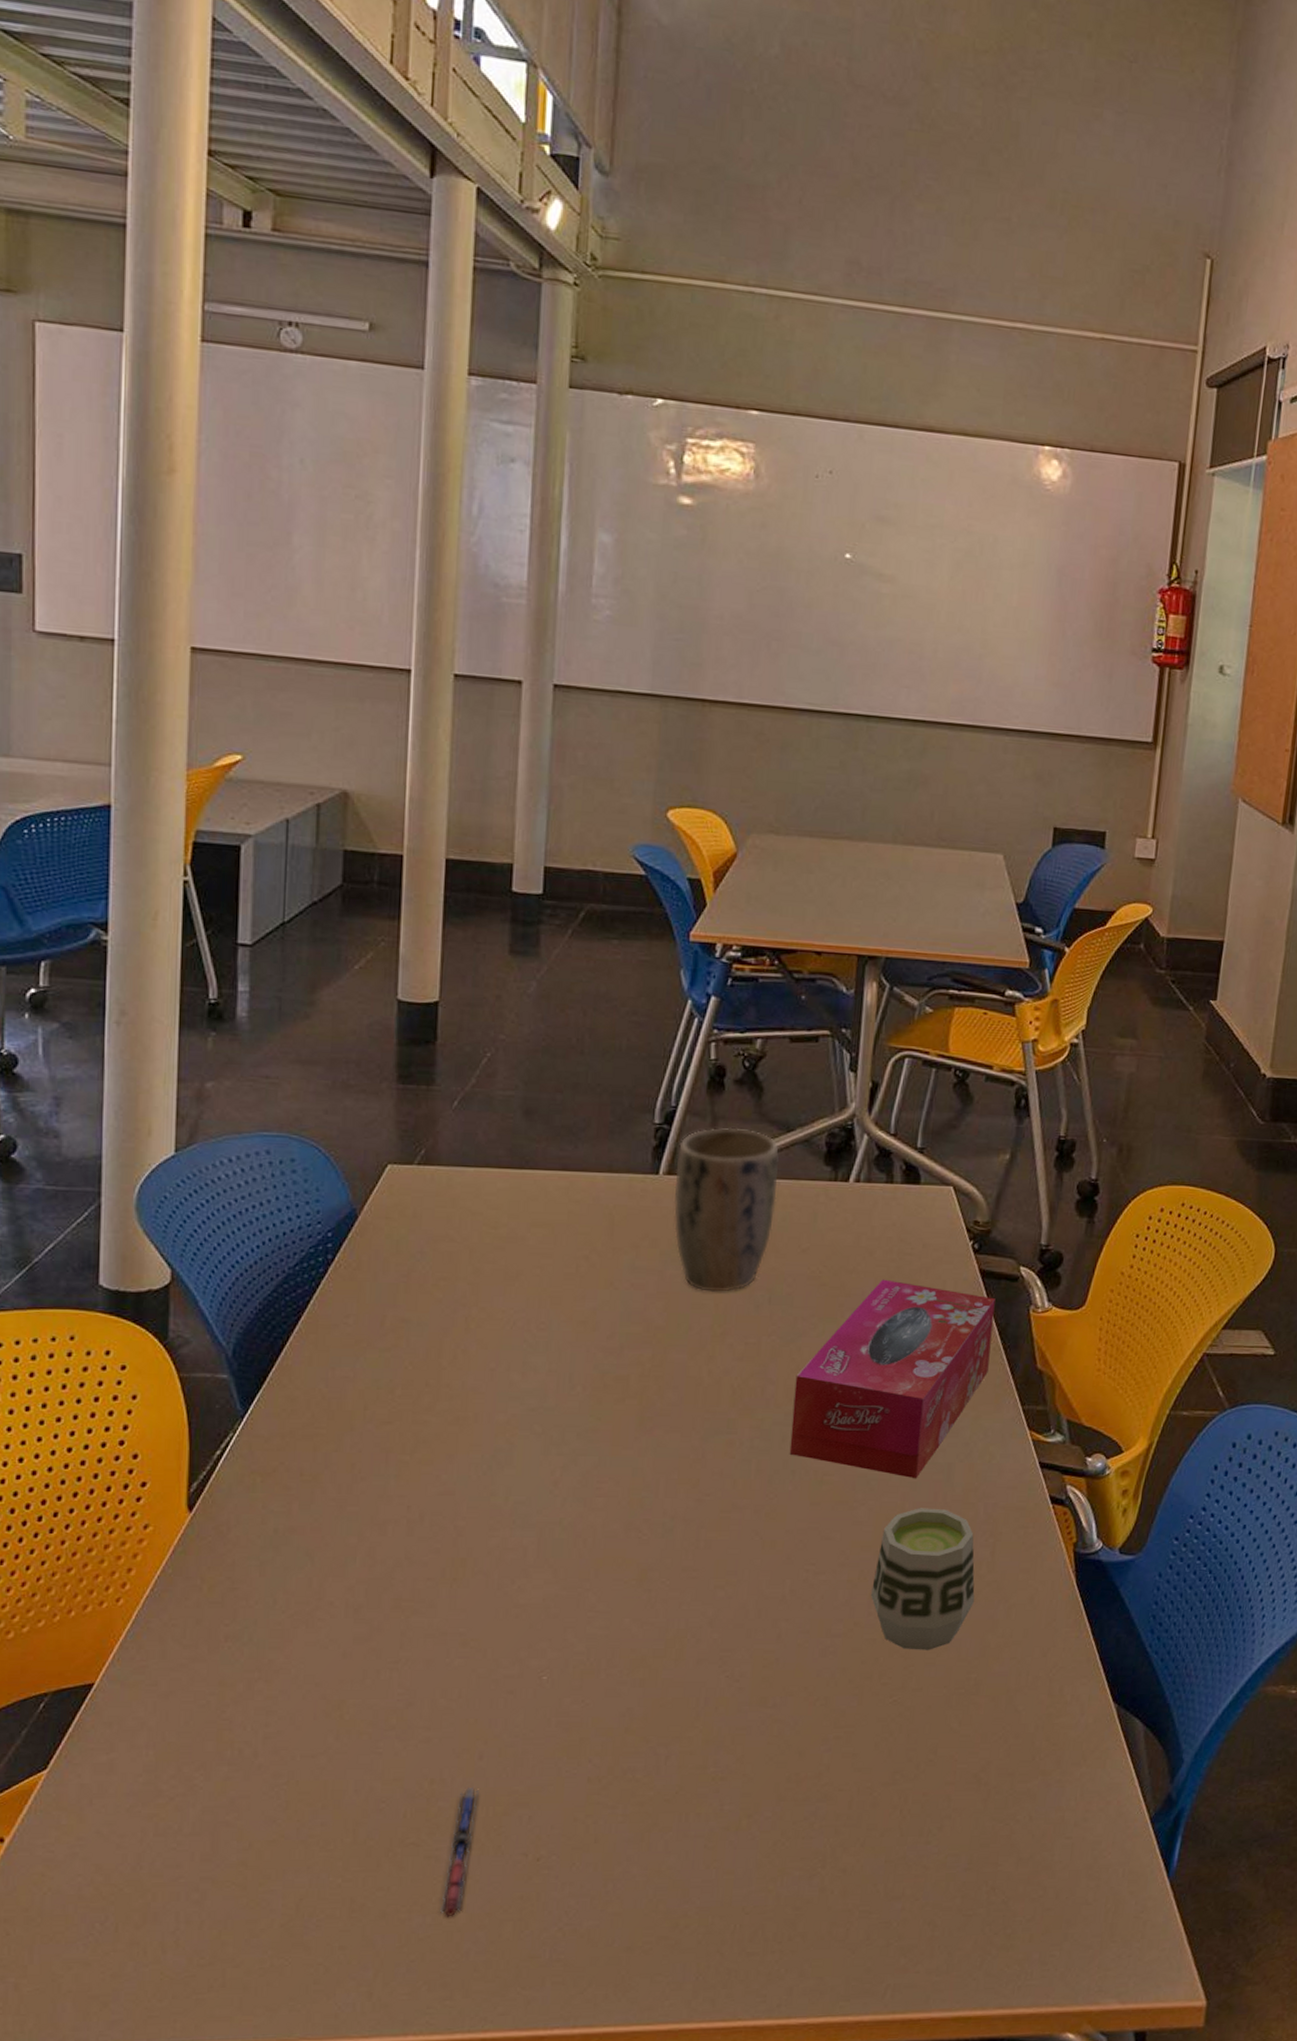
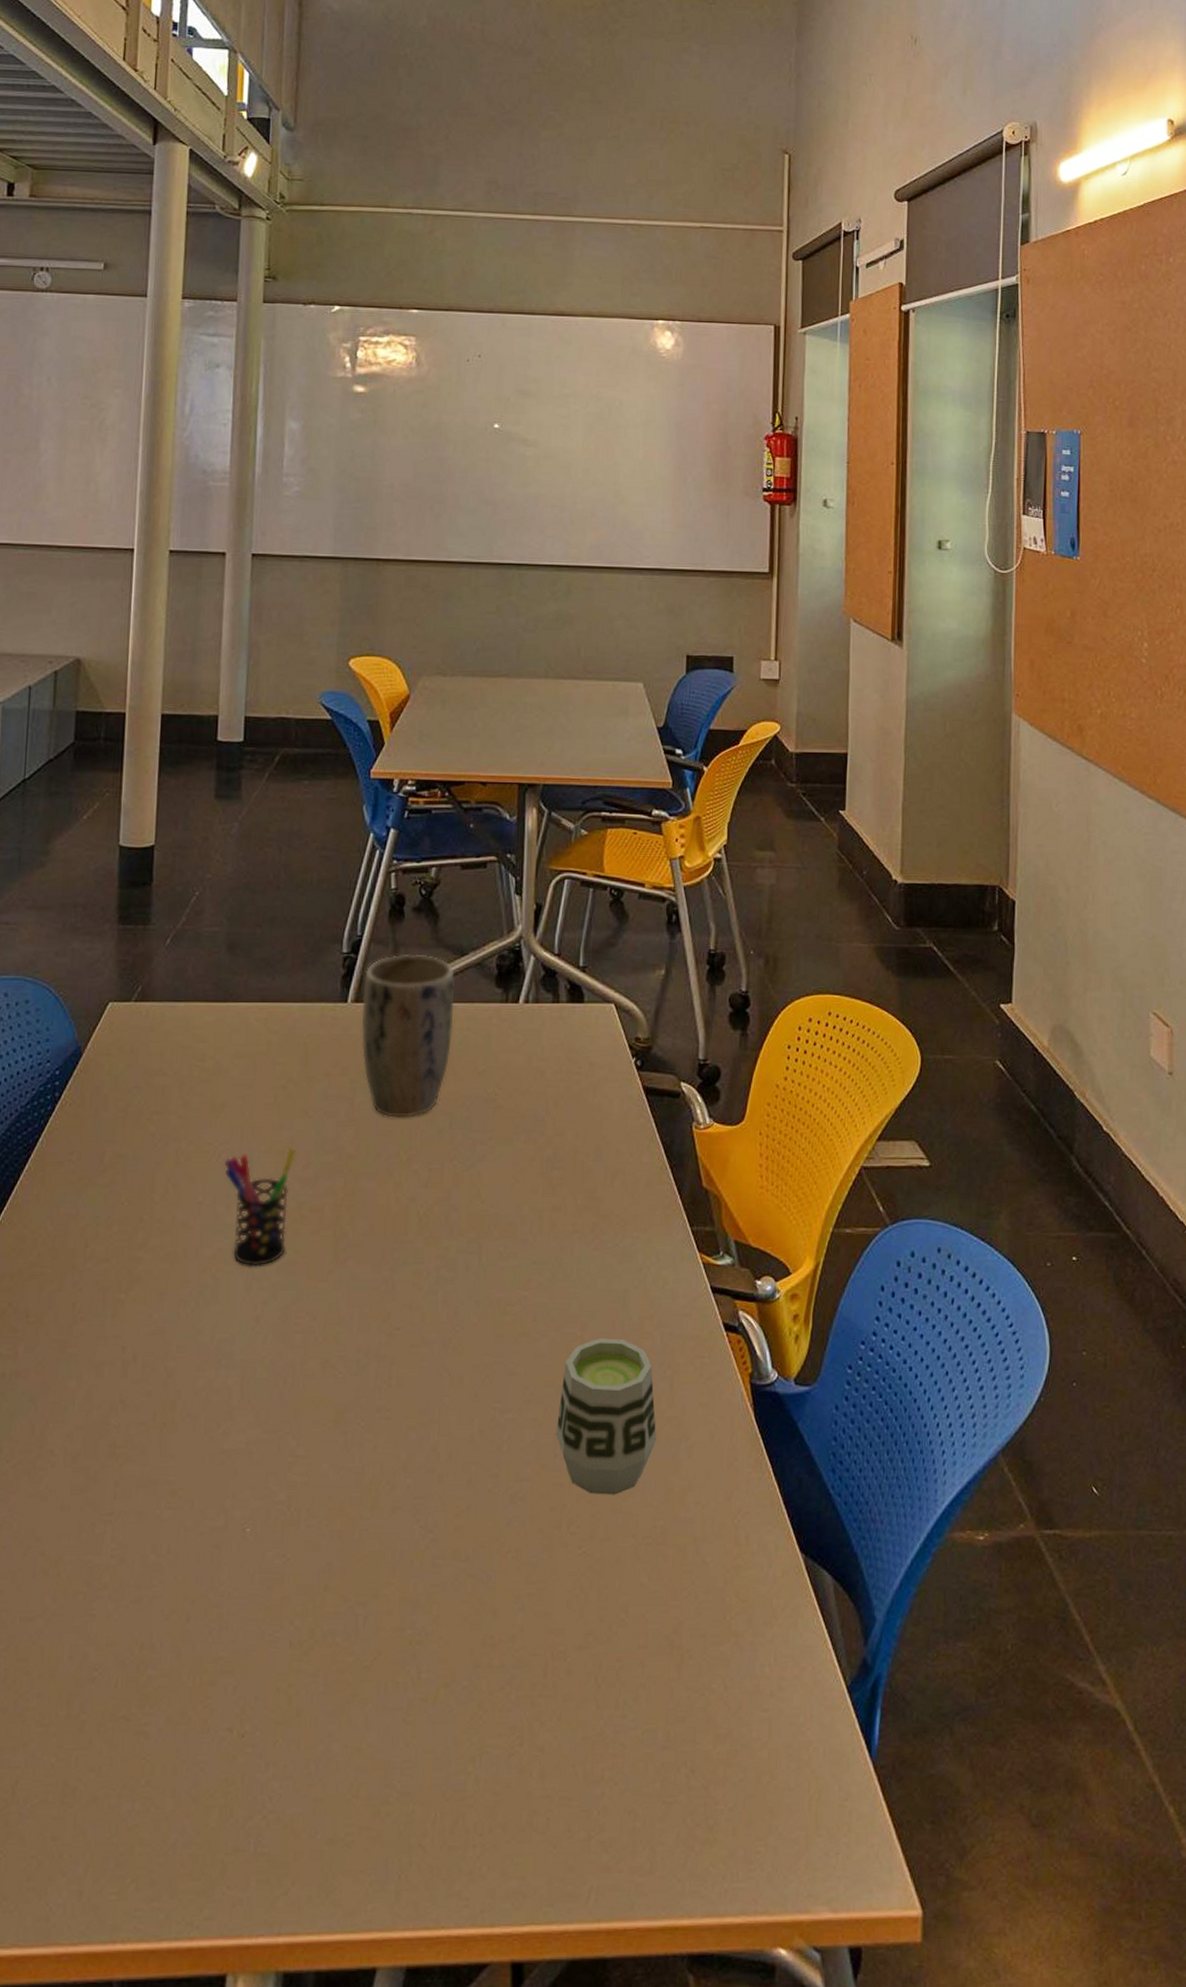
pen: present [440,1786,479,1917] -> none [149,1652,186,1803]
pen holder: none [519,1317,600,1433] -> present [224,1147,297,1267]
tissue box: present [789,1279,996,1479] -> none [473,1100,660,1308]

